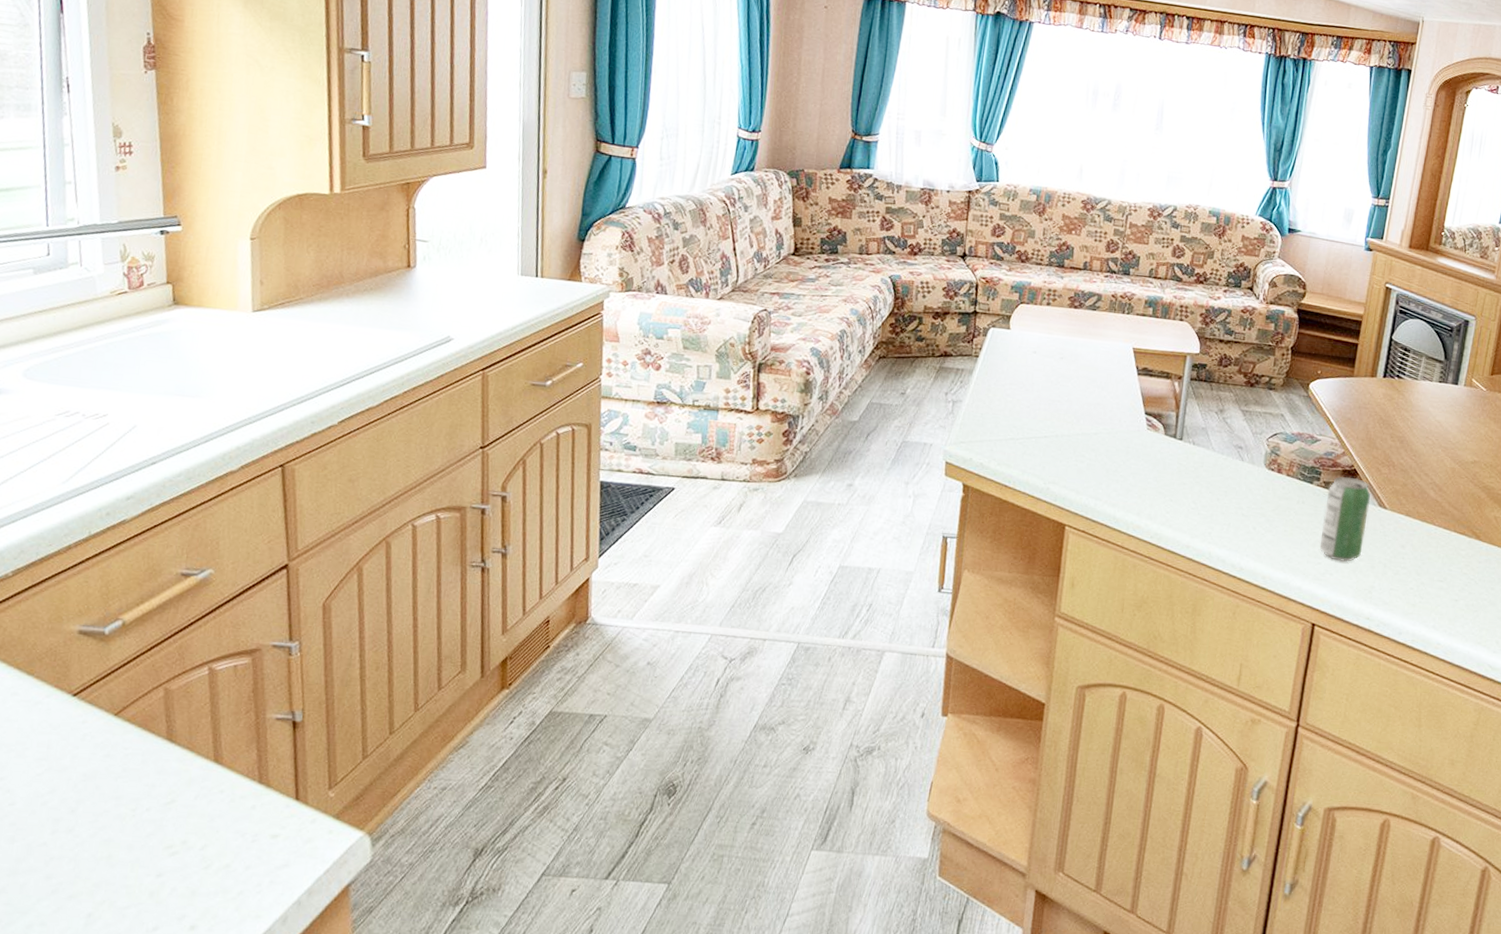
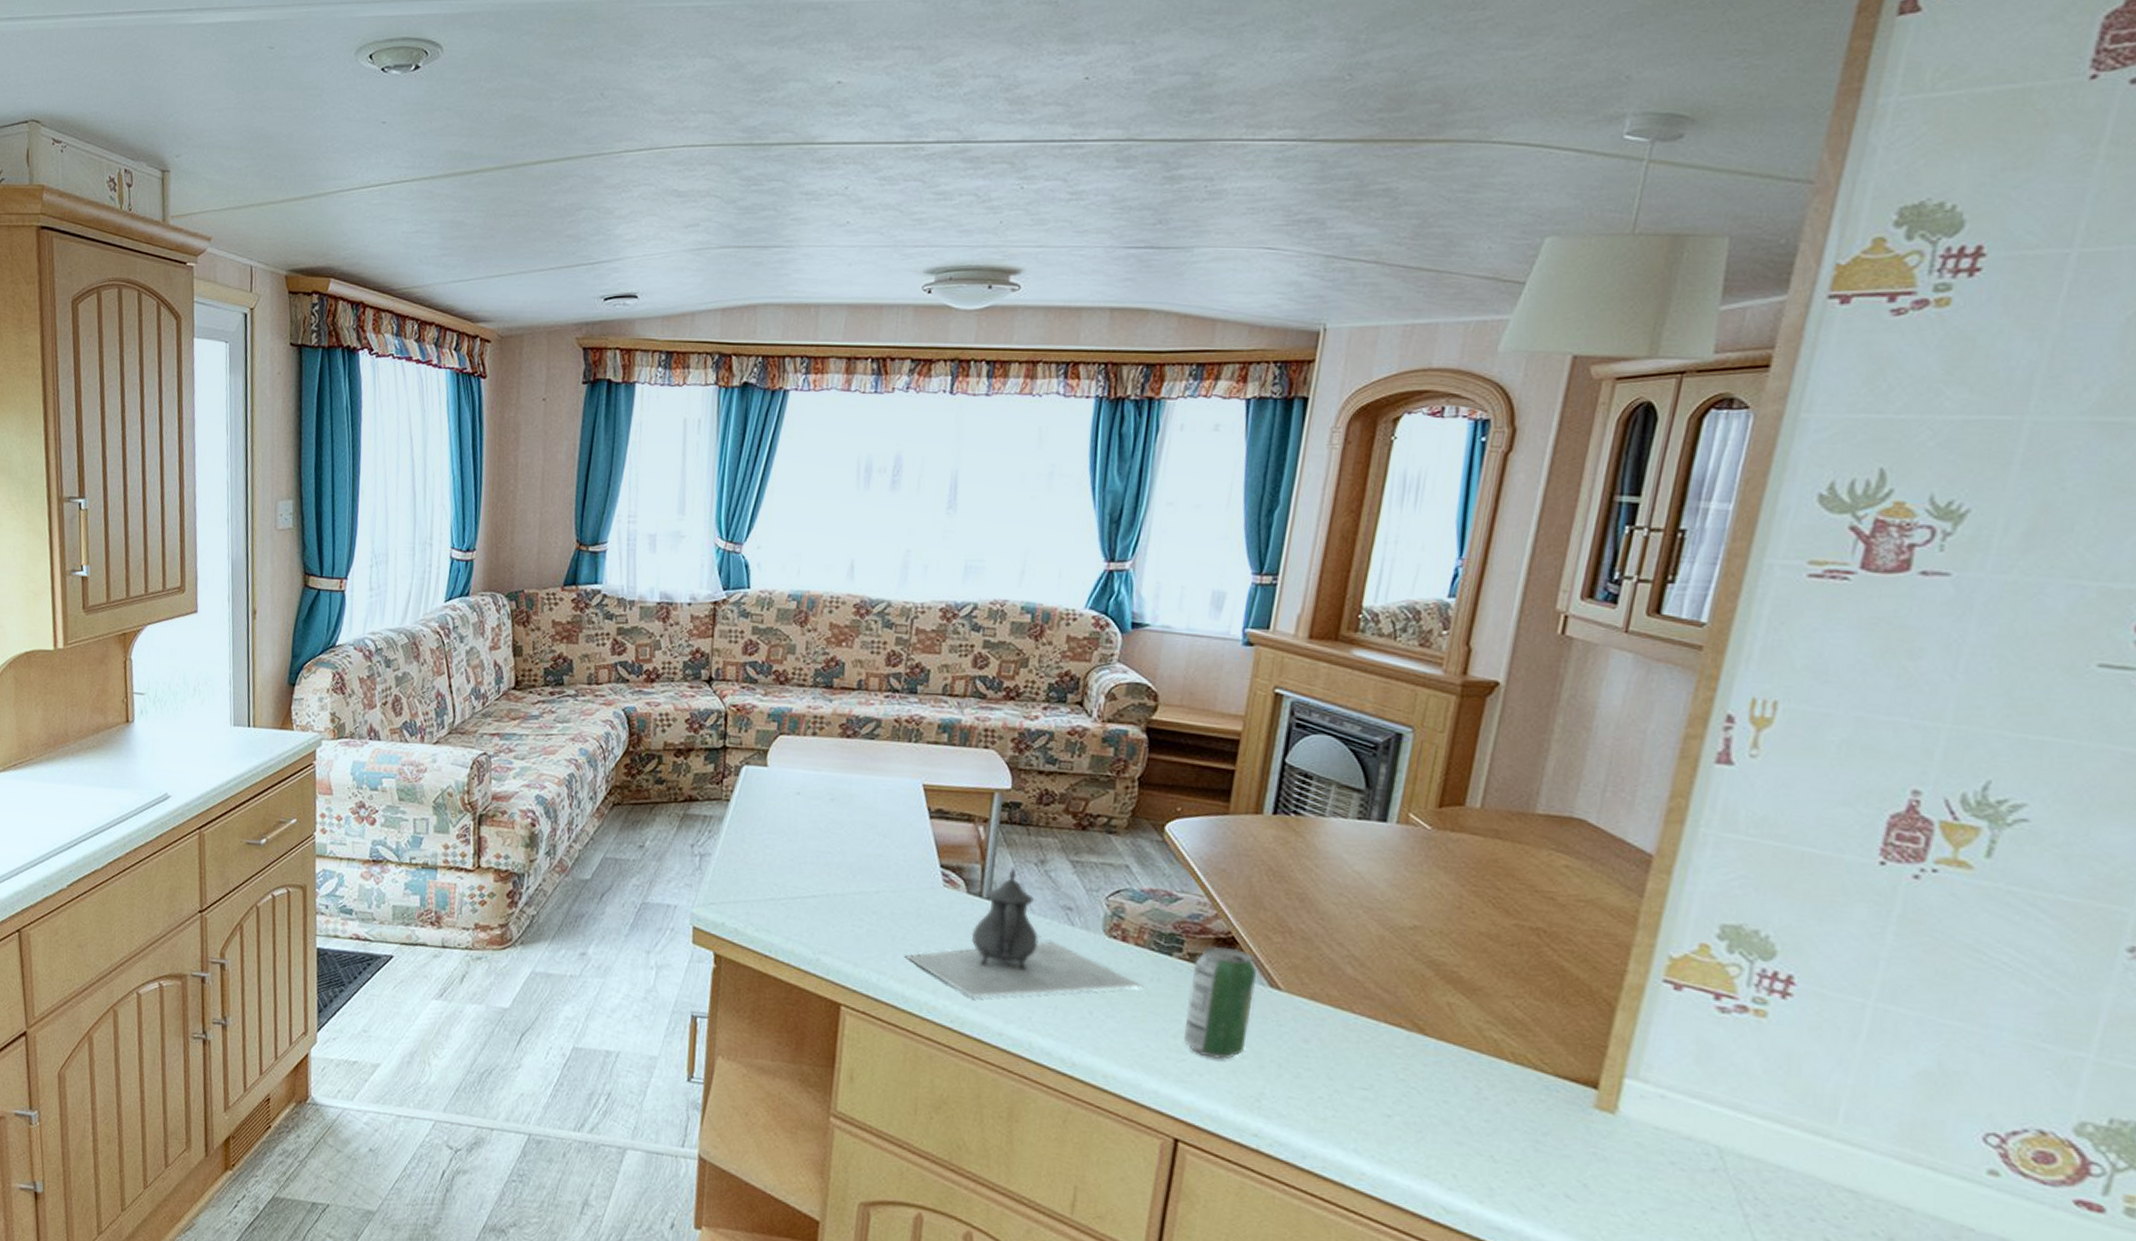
teapot: none [1116,415,1293,518] -> present [904,867,1144,998]

